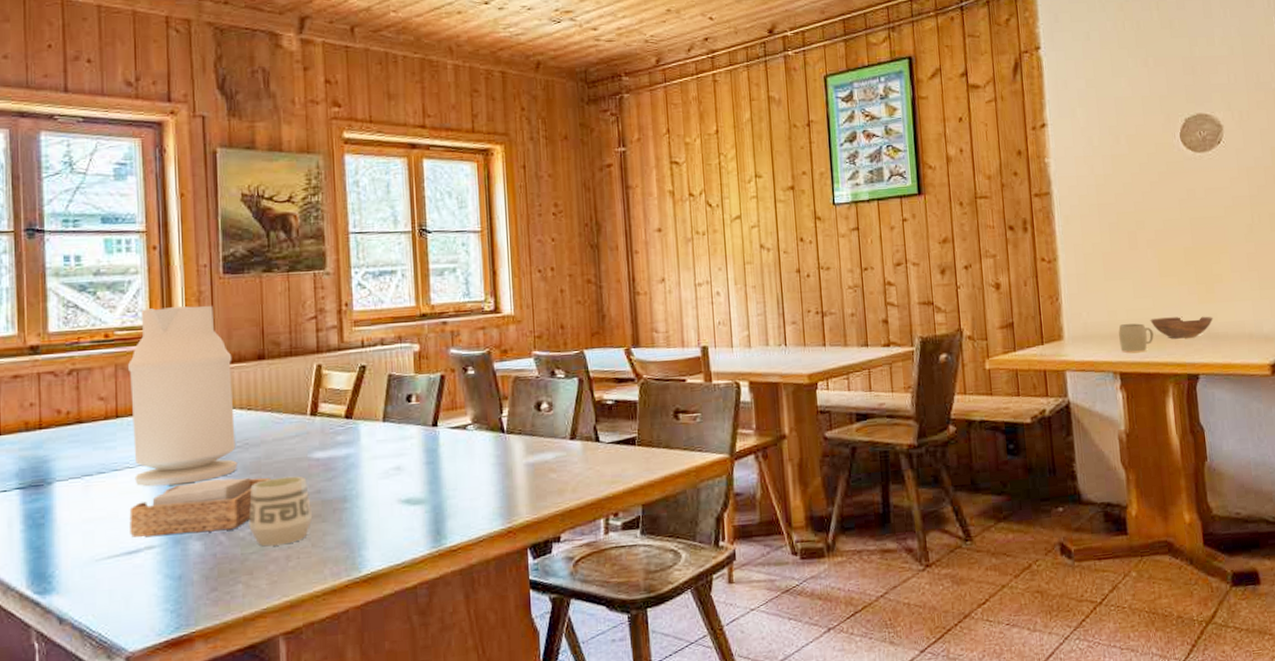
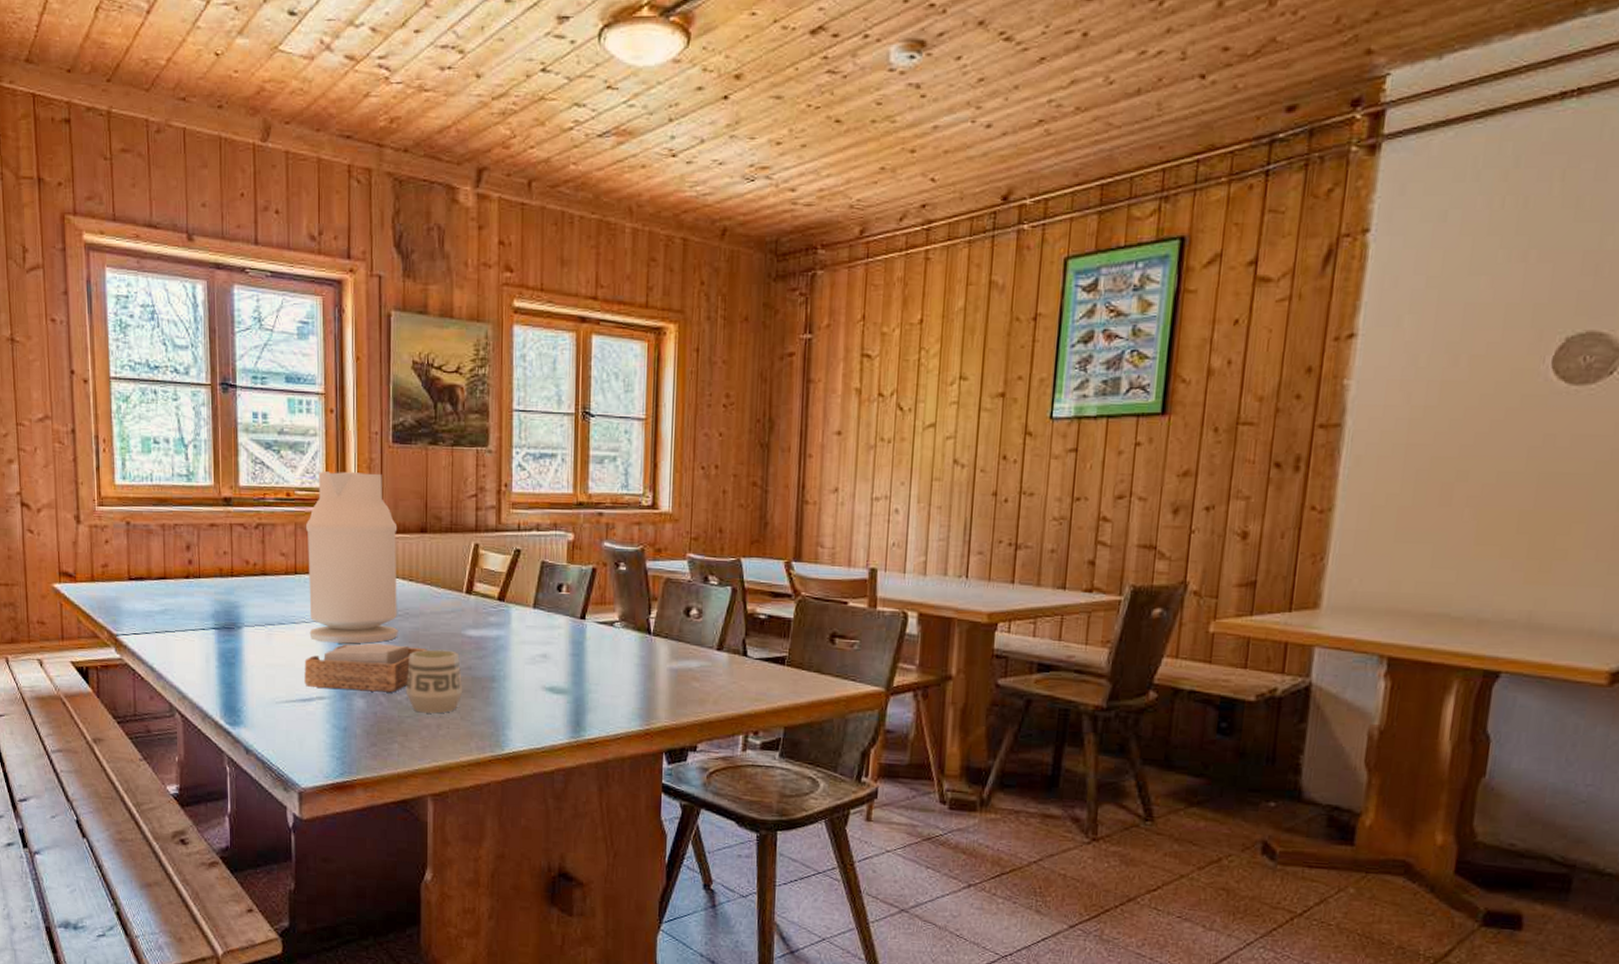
mug: present [1118,323,1154,353] -> none [1395,599,1448,637]
bowl: present [1150,316,1213,339] -> none [1446,596,1540,626]

